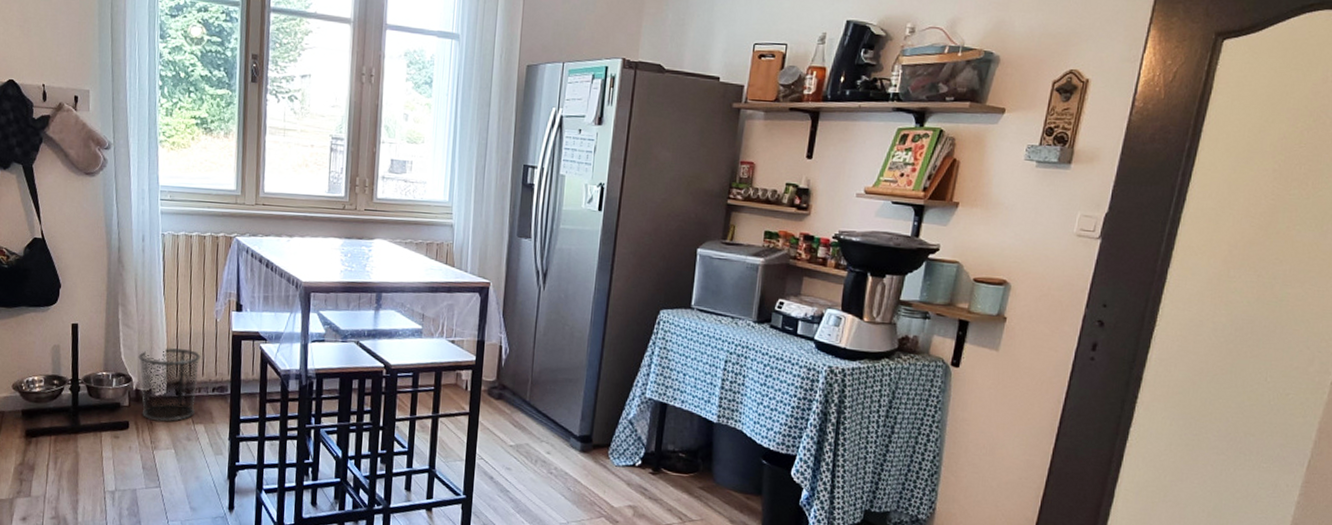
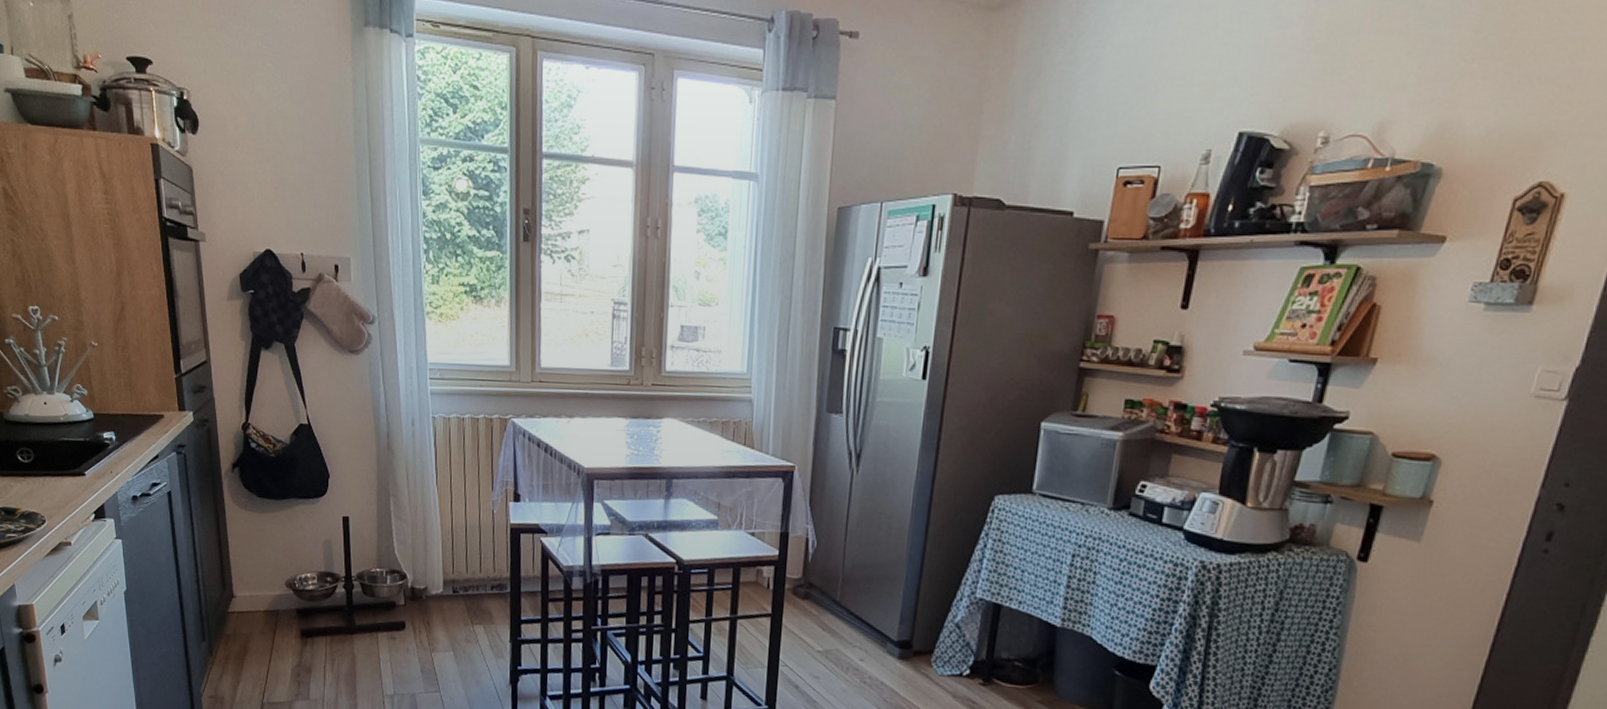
waste bin: present [138,348,201,422] -> none [412,542,478,622]

